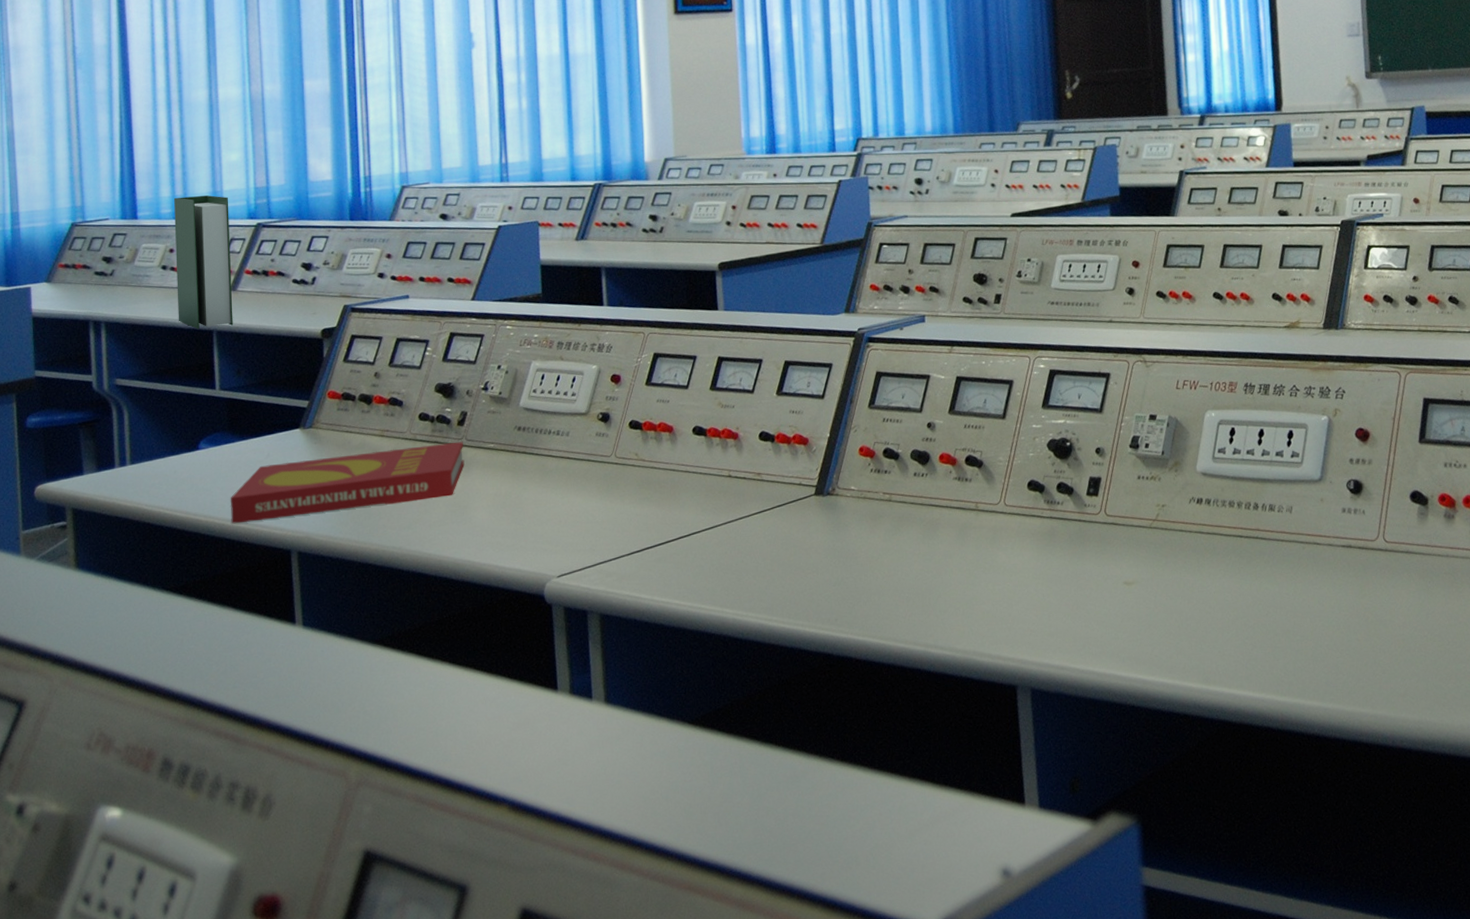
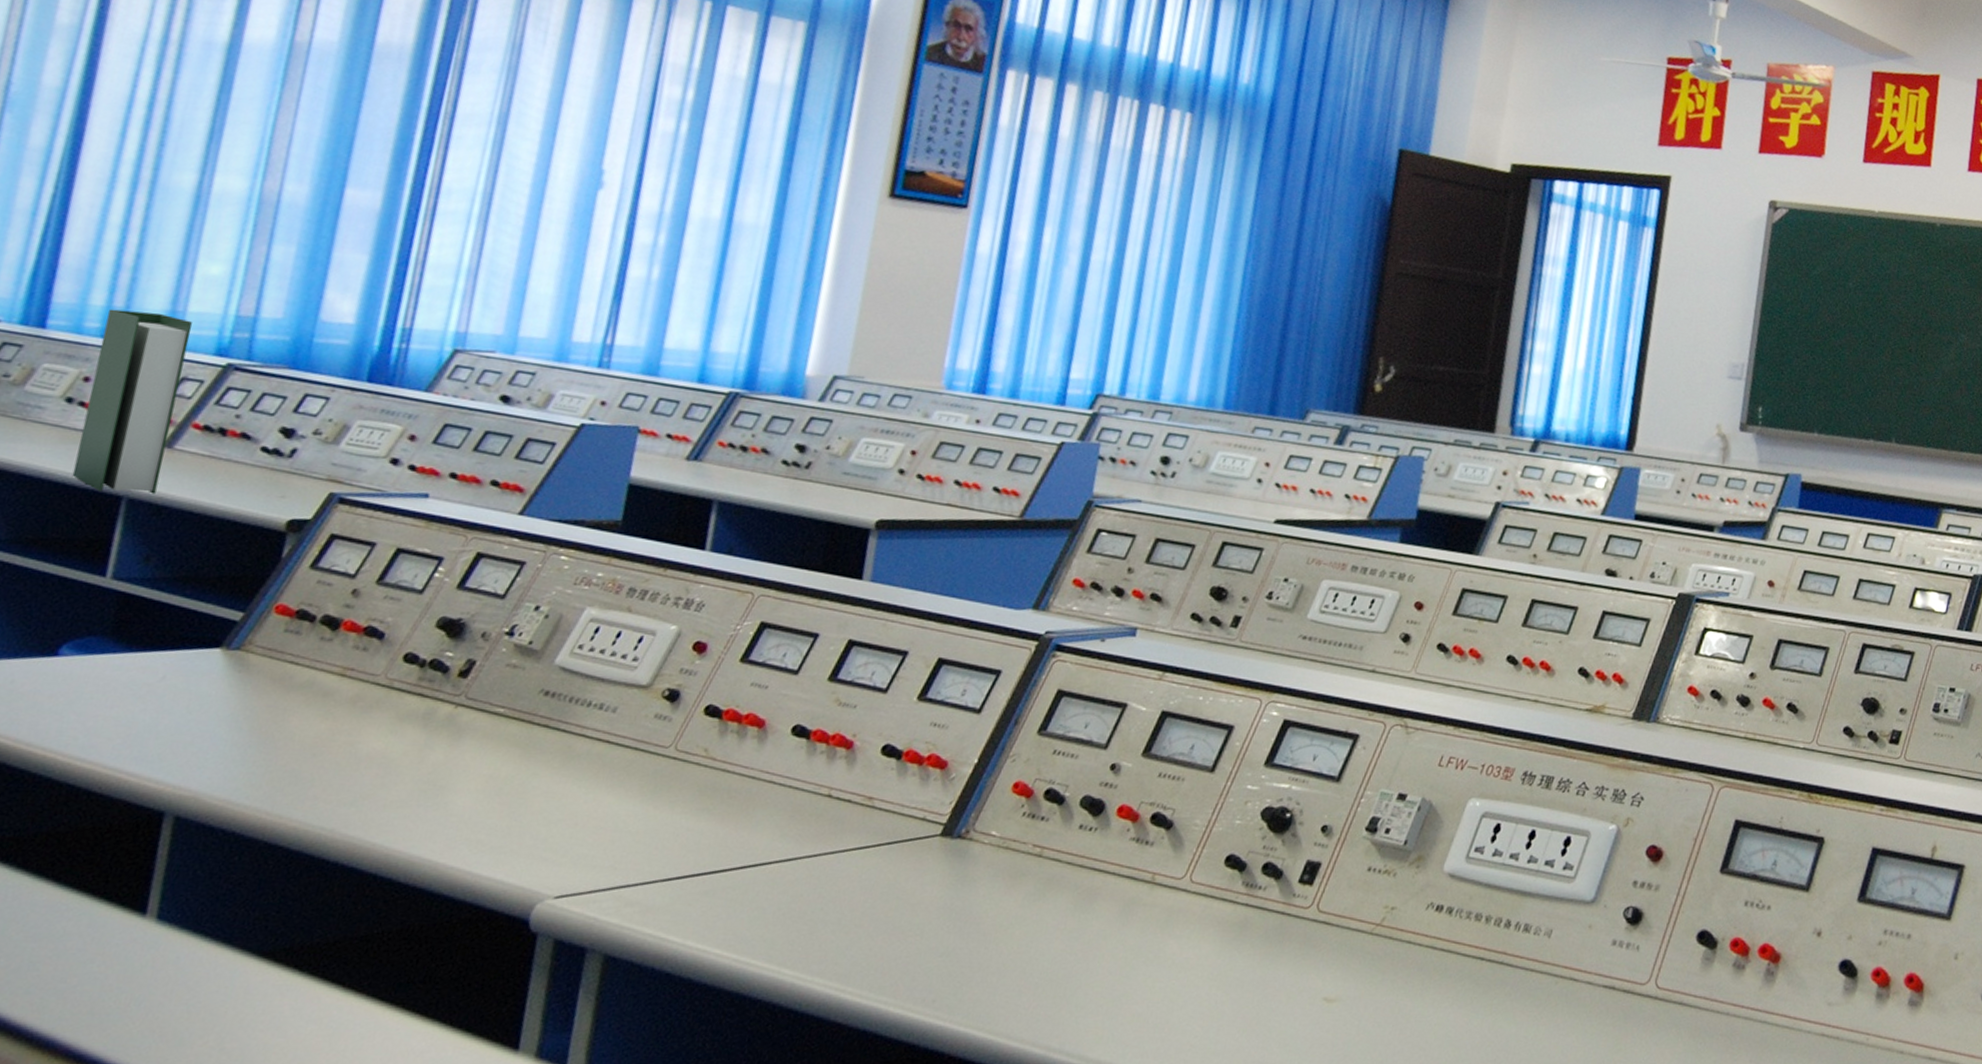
book: present [230,441,465,524] -> none [81,690,461,769]

